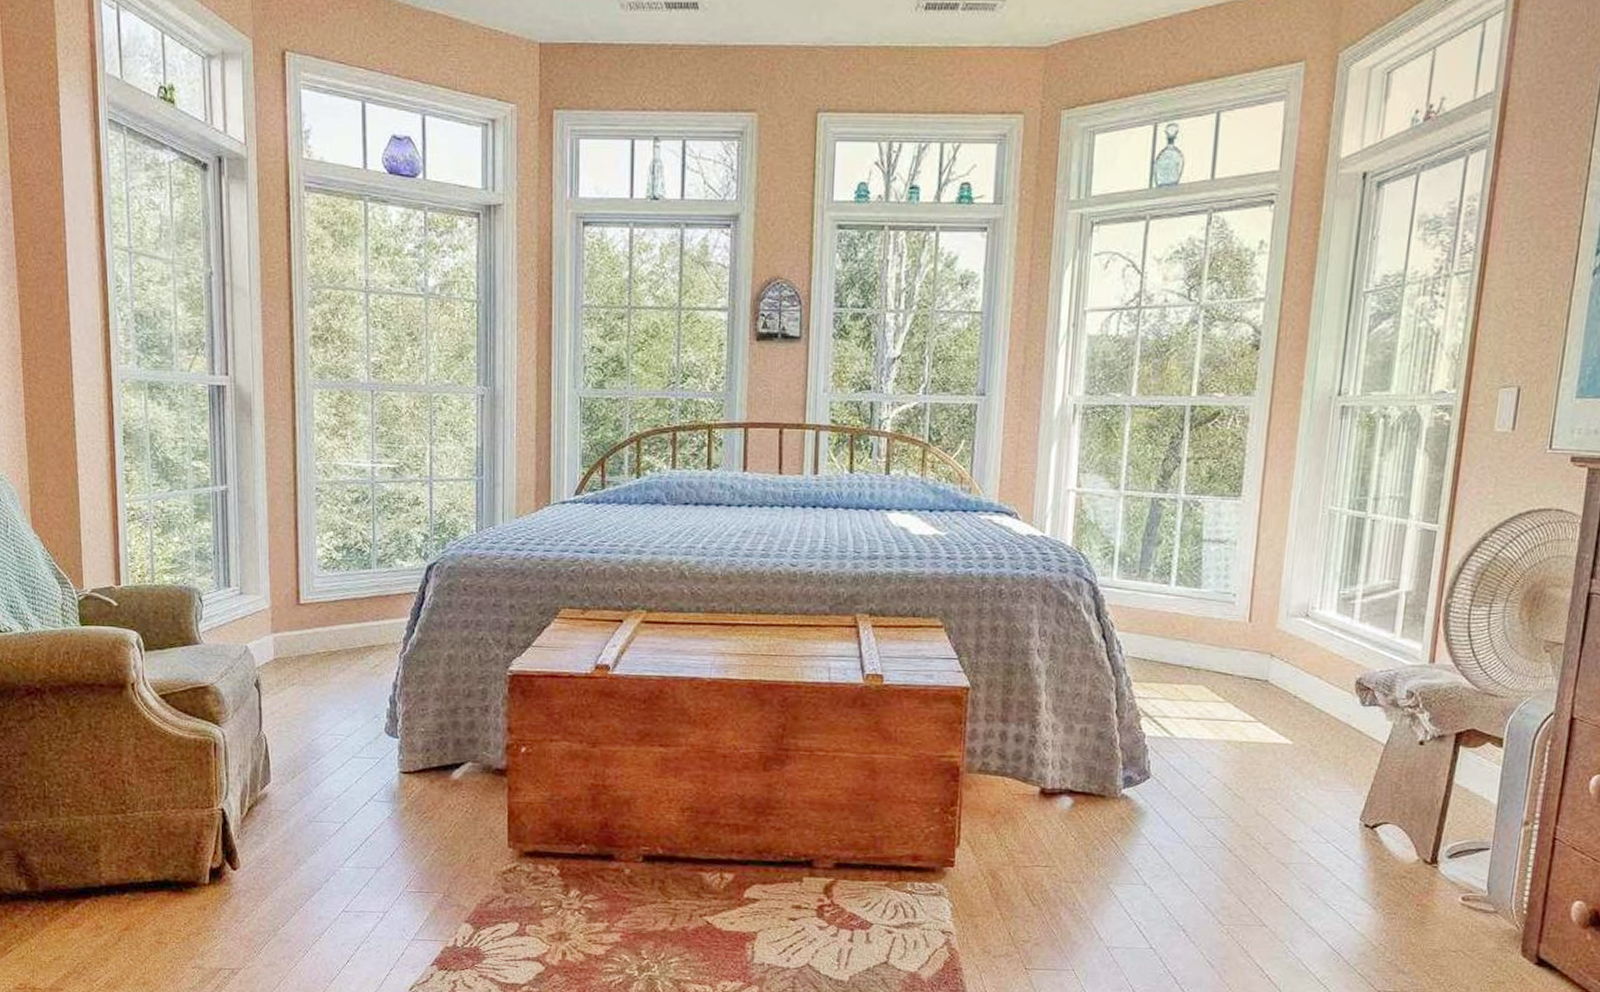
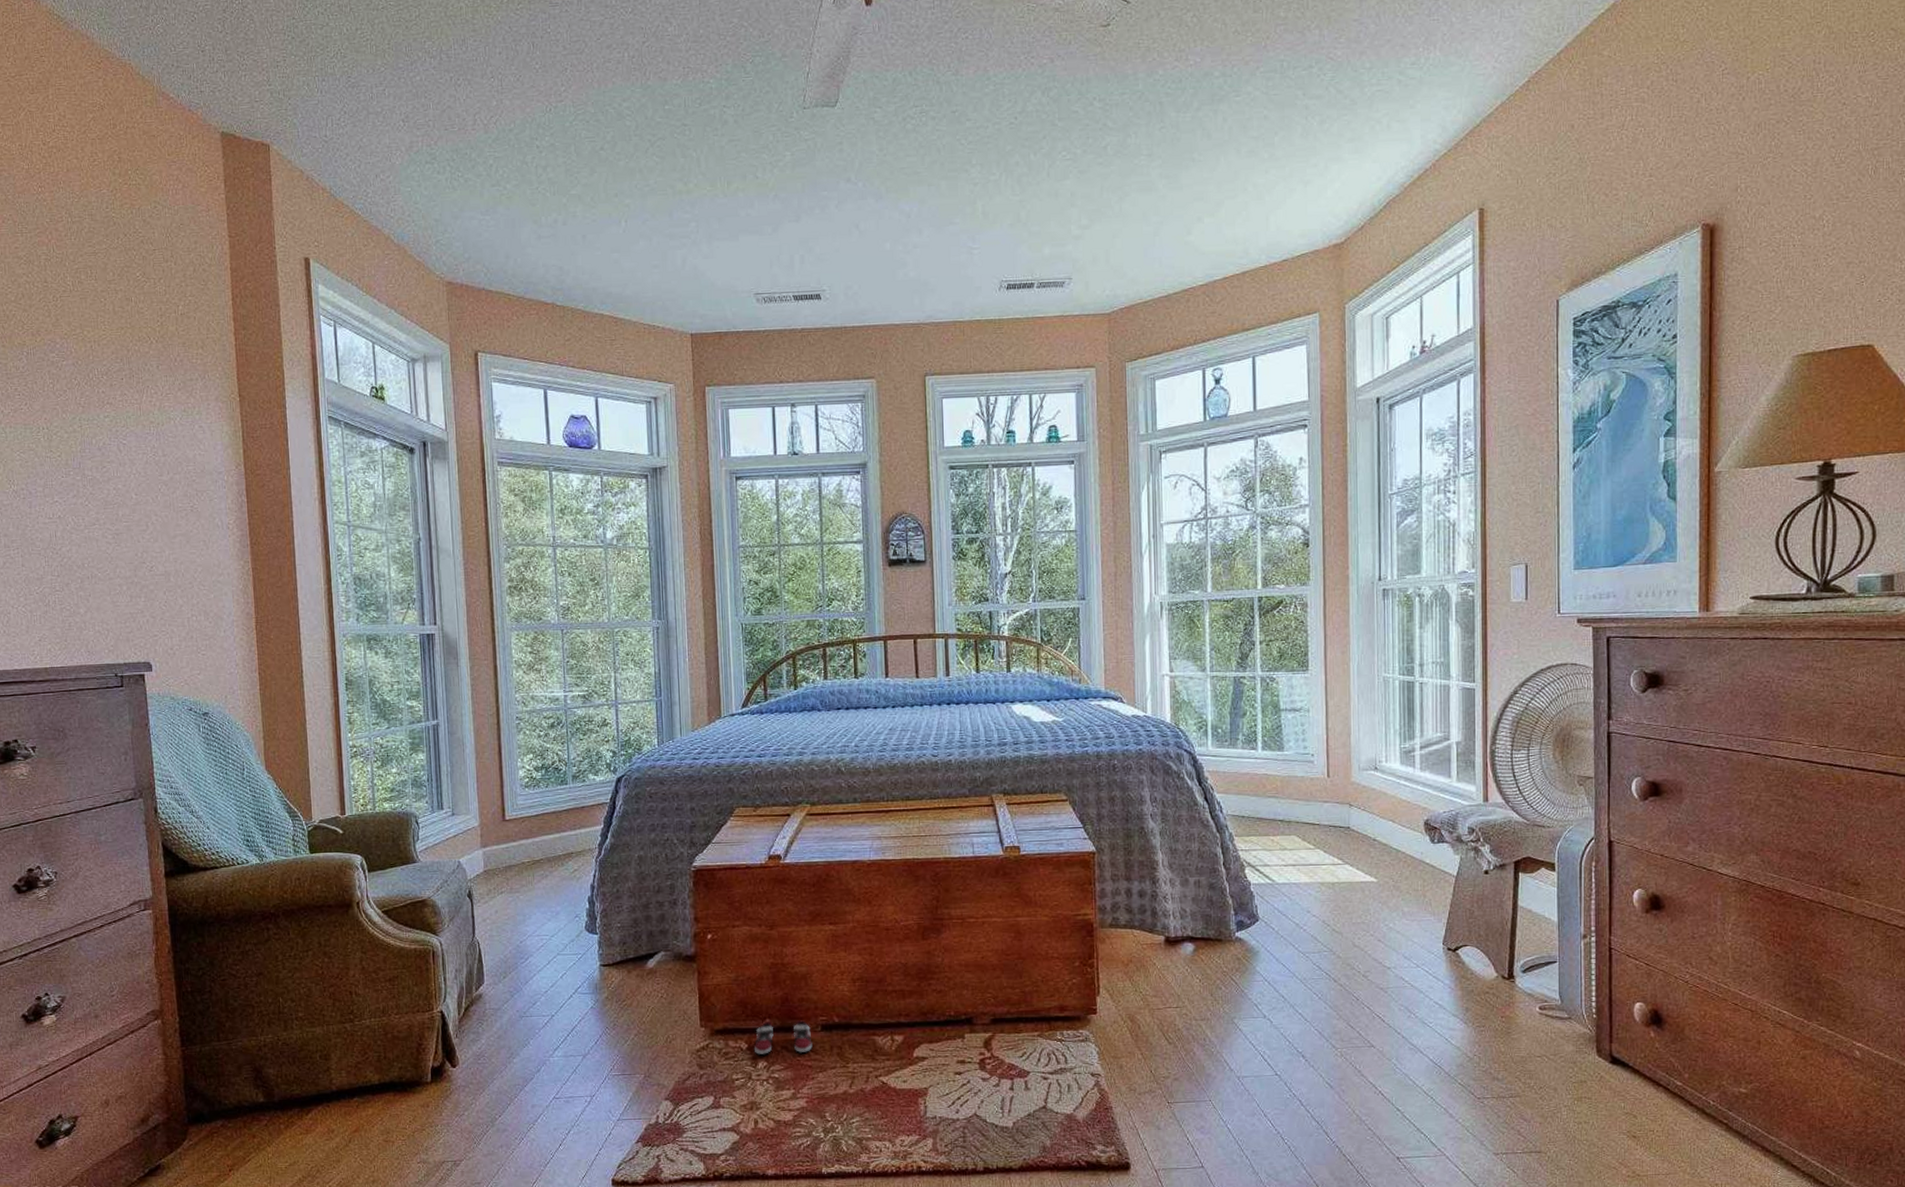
sneaker: none [567,847,632,885] -> present [754,1020,813,1055]

